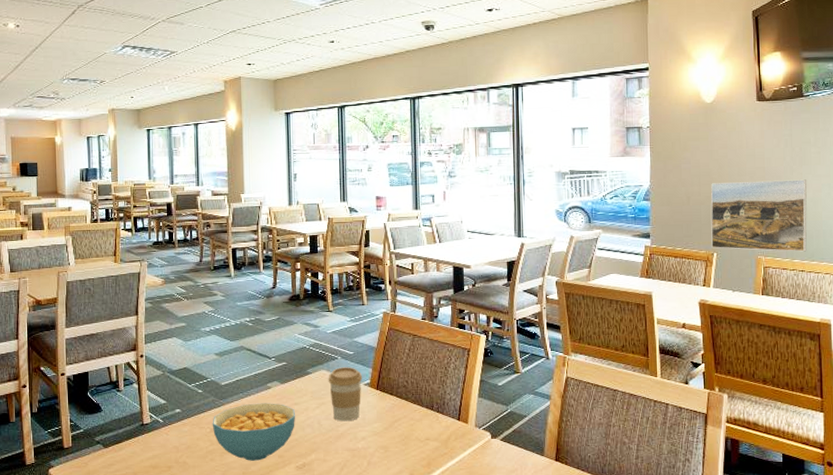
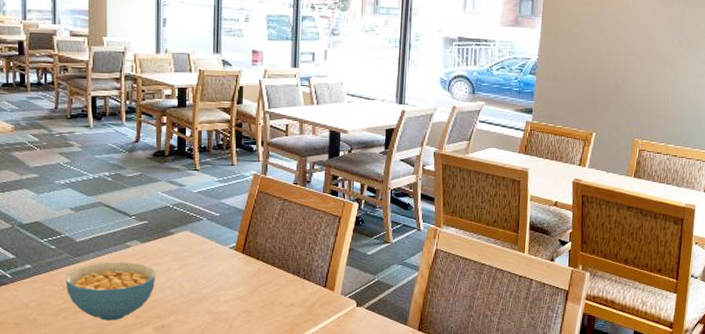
coffee cup: present [328,367,363,422] -> none [192,229,229,284]
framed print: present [710,179,807,252] -> none [591,61,692,137]

